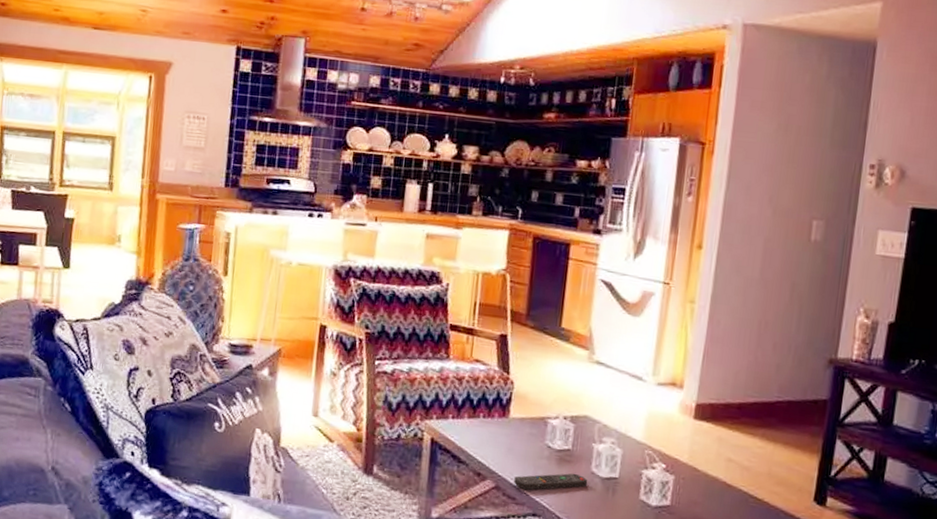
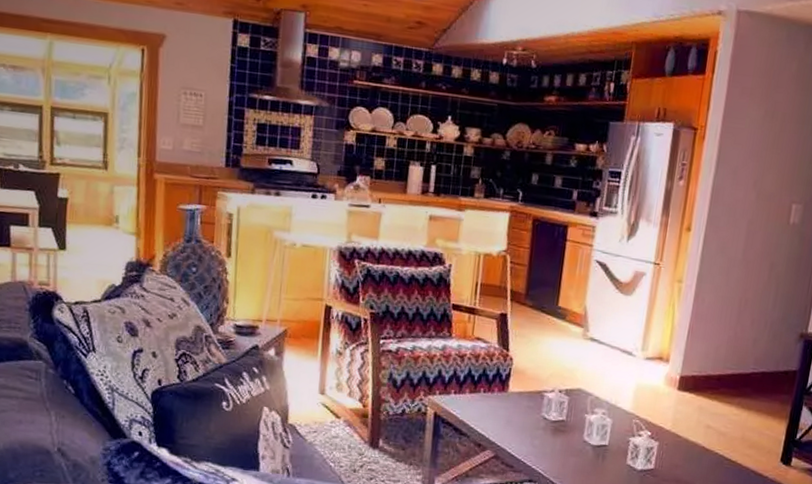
remote control: present [514,473,588,491] -> none [512,442,580,459]

